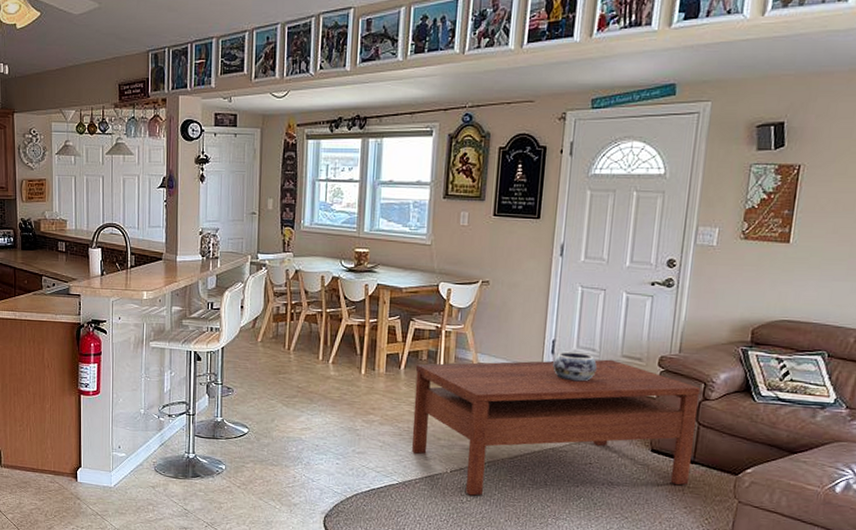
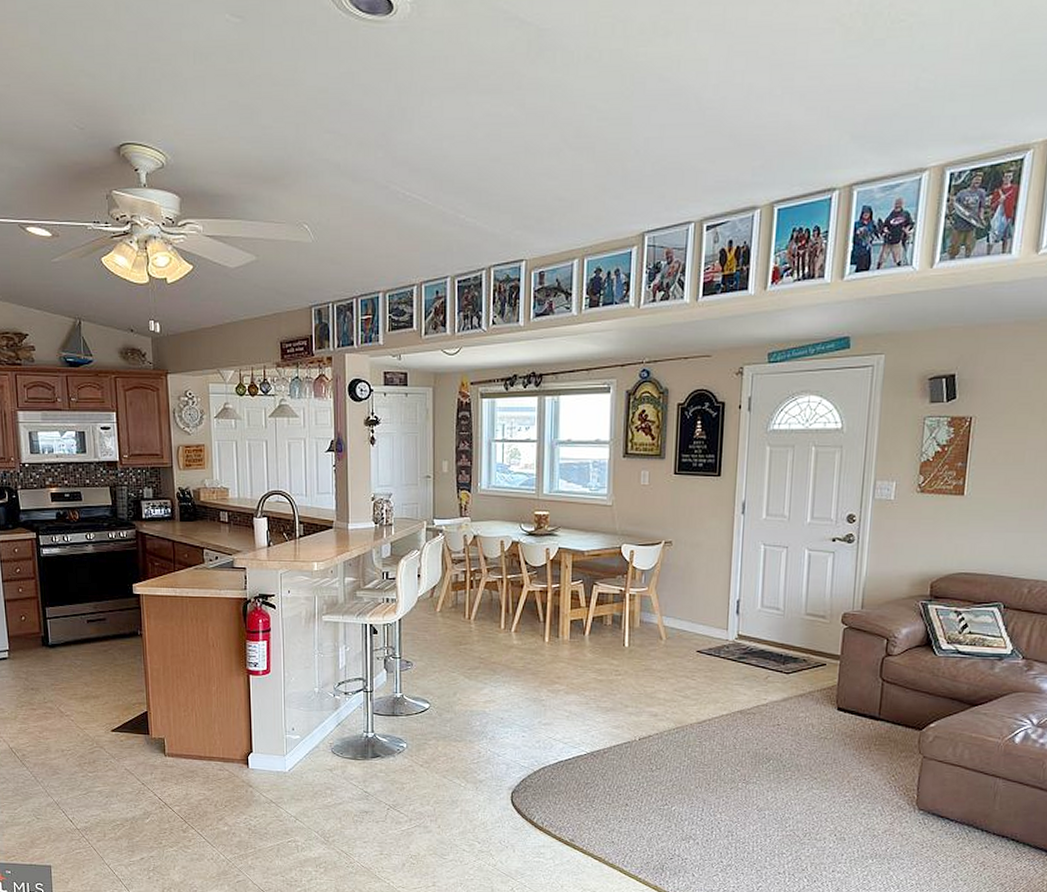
coffee table: present [411,359,701,496] -> none [598,618,883,763]
decorative bowl: present [553,351,597,382] -> none [738,611,782,642]

